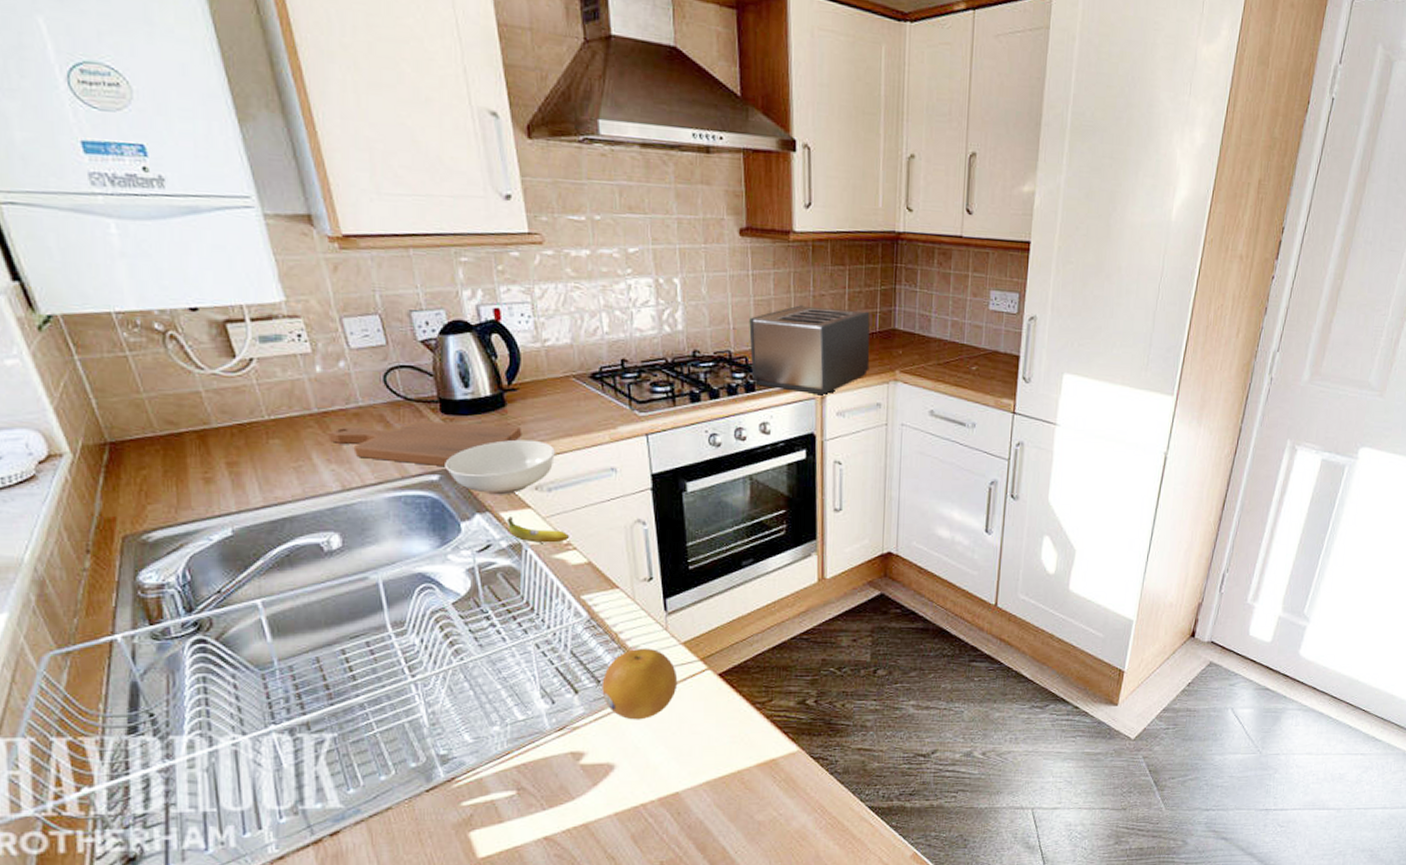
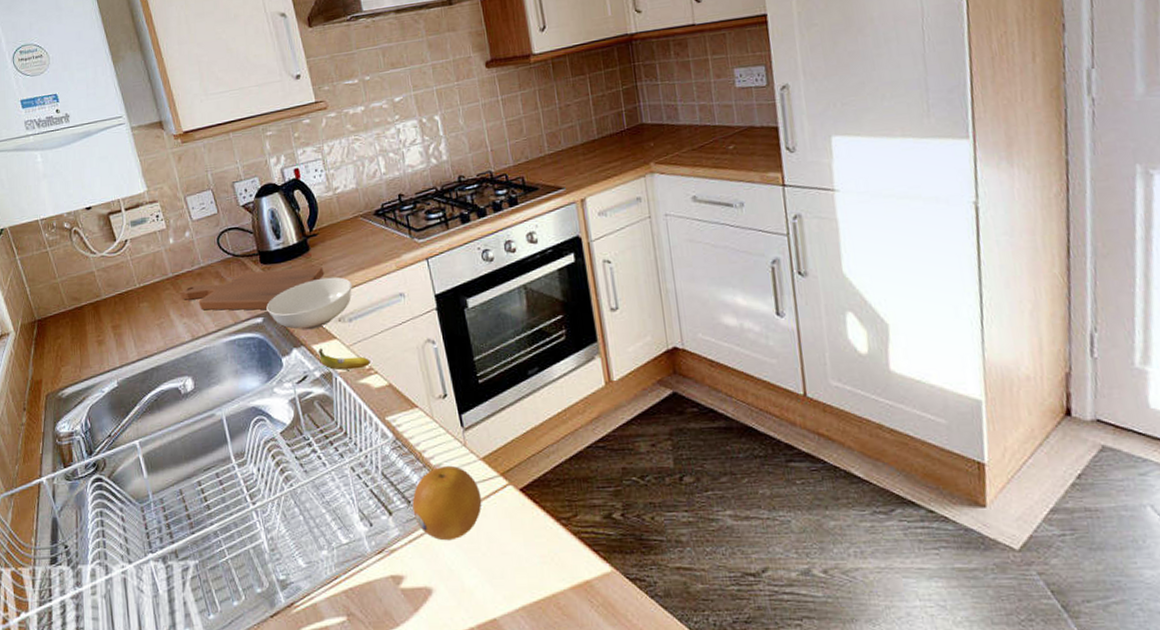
toaster: present [749,305,870,394] -> none [504,112,624,199]

